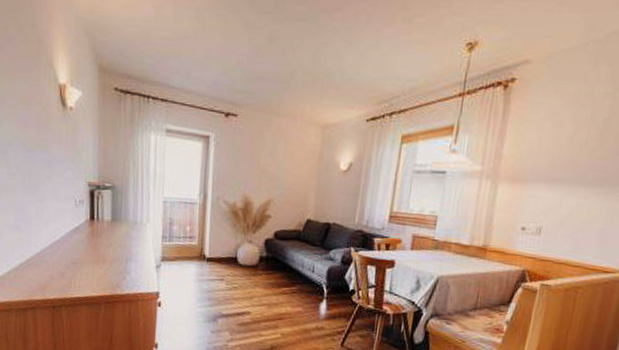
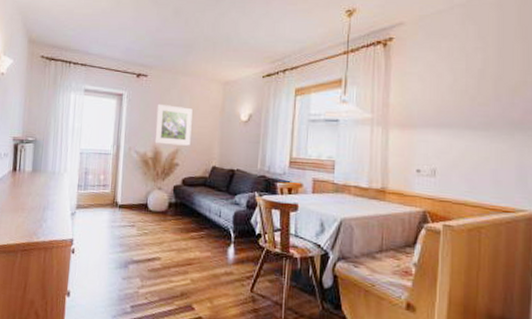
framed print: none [245,148,288,197] -> present [154,103,193,146]

